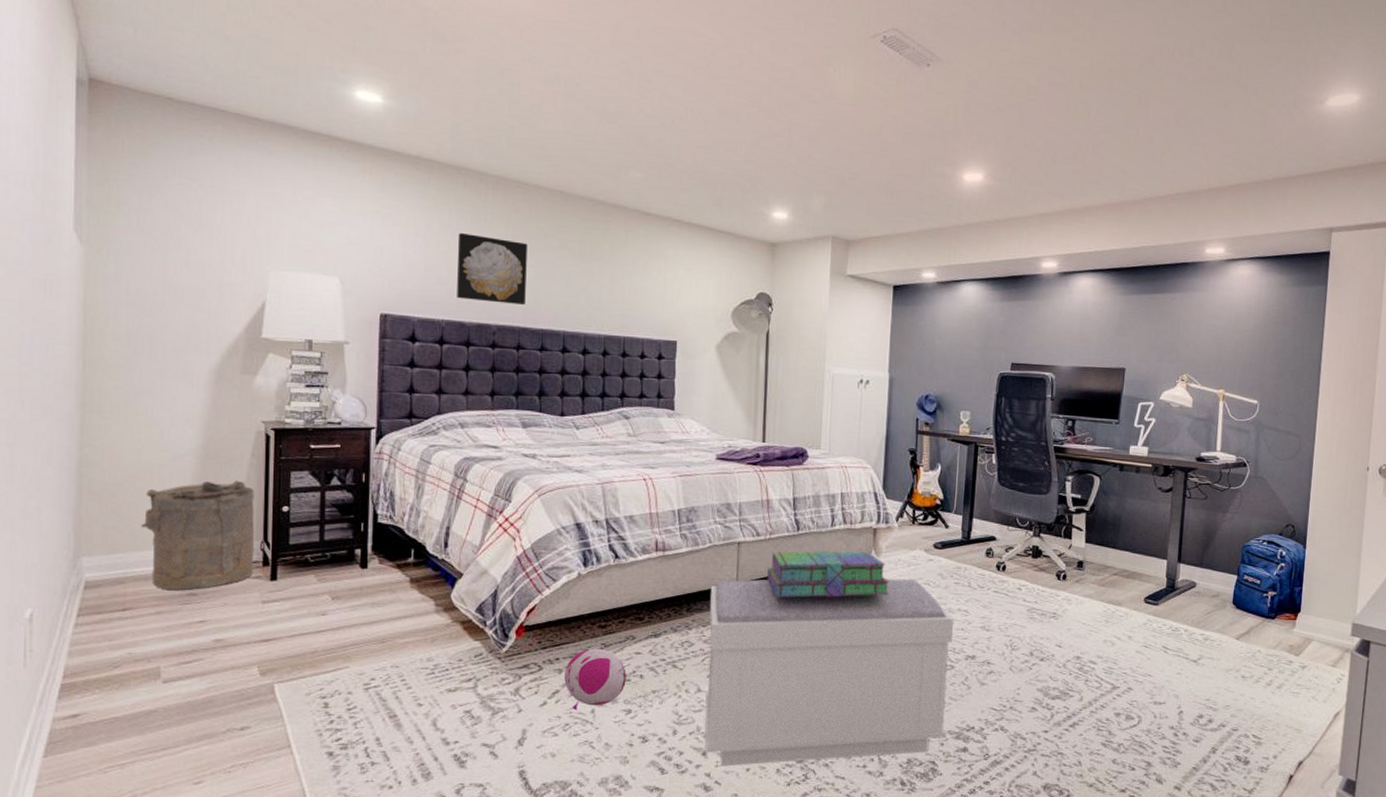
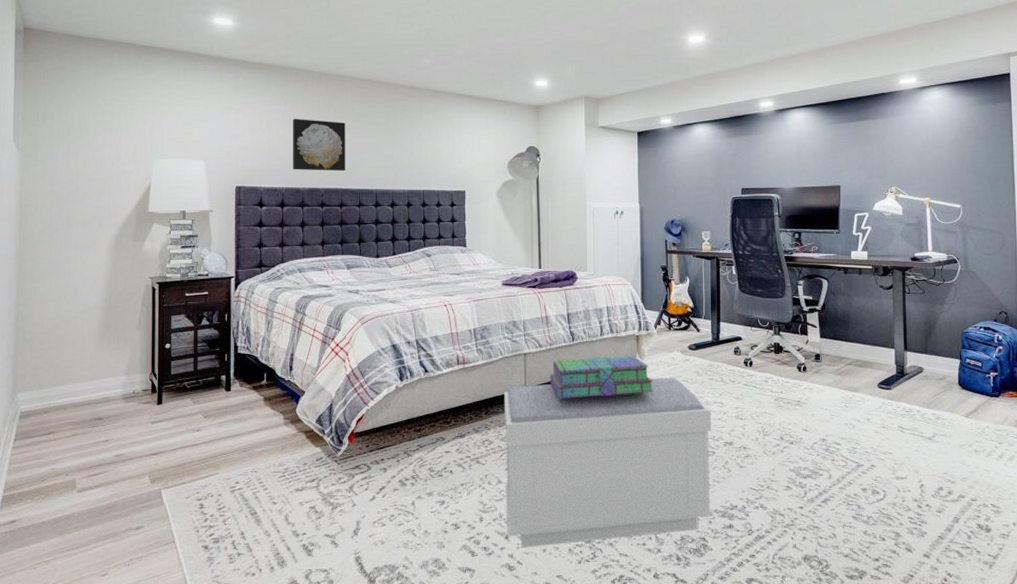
laundry hamper: present [141,480,255,591] -> none [61,325,145,416]
plush toy: present [564,648,626,711] -> none [389,449,439,503]

